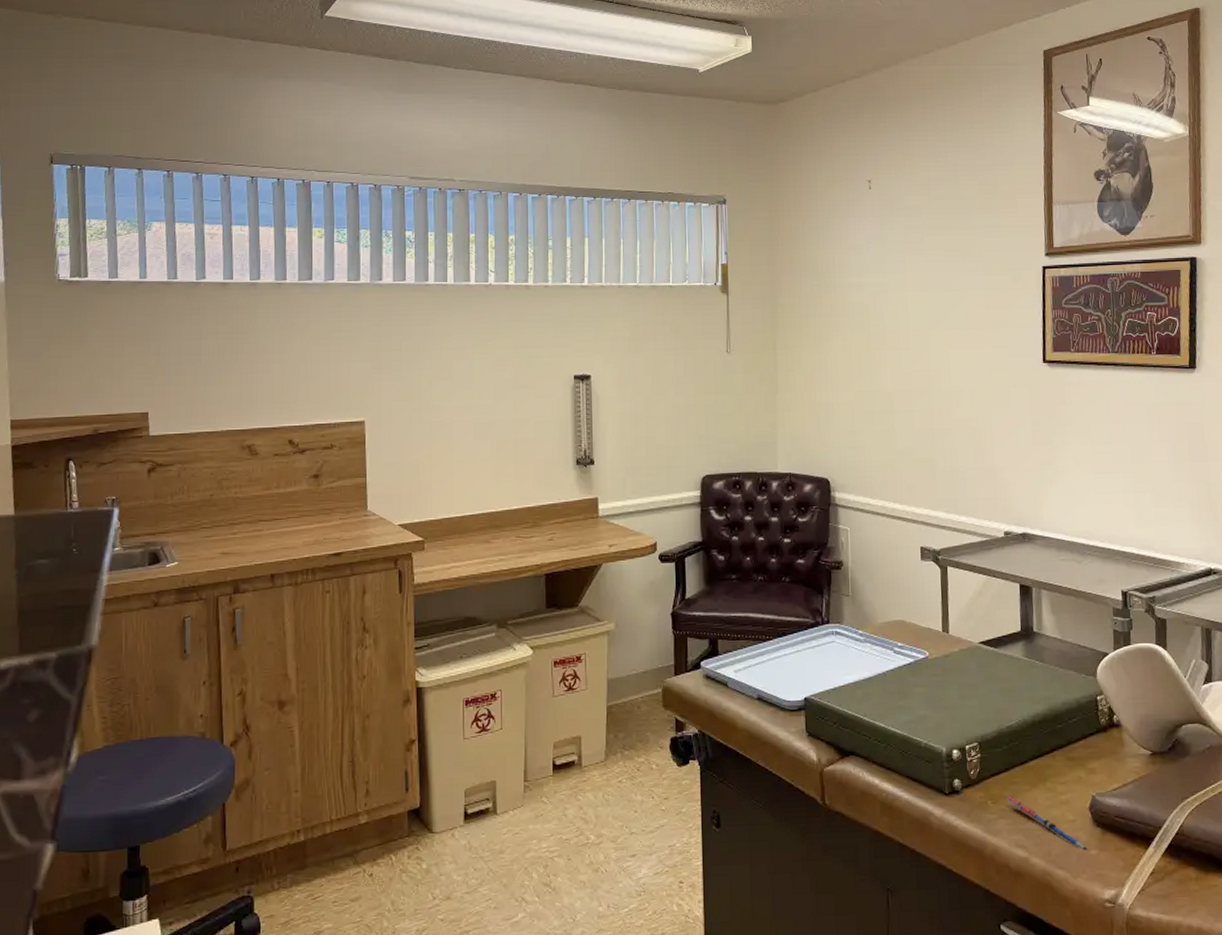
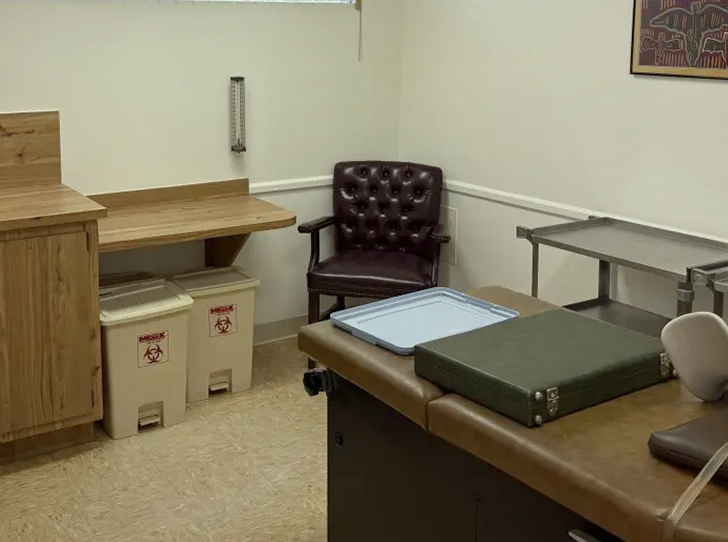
pen: present [1006,796,1086,850] -> none [578,431,644,476]

